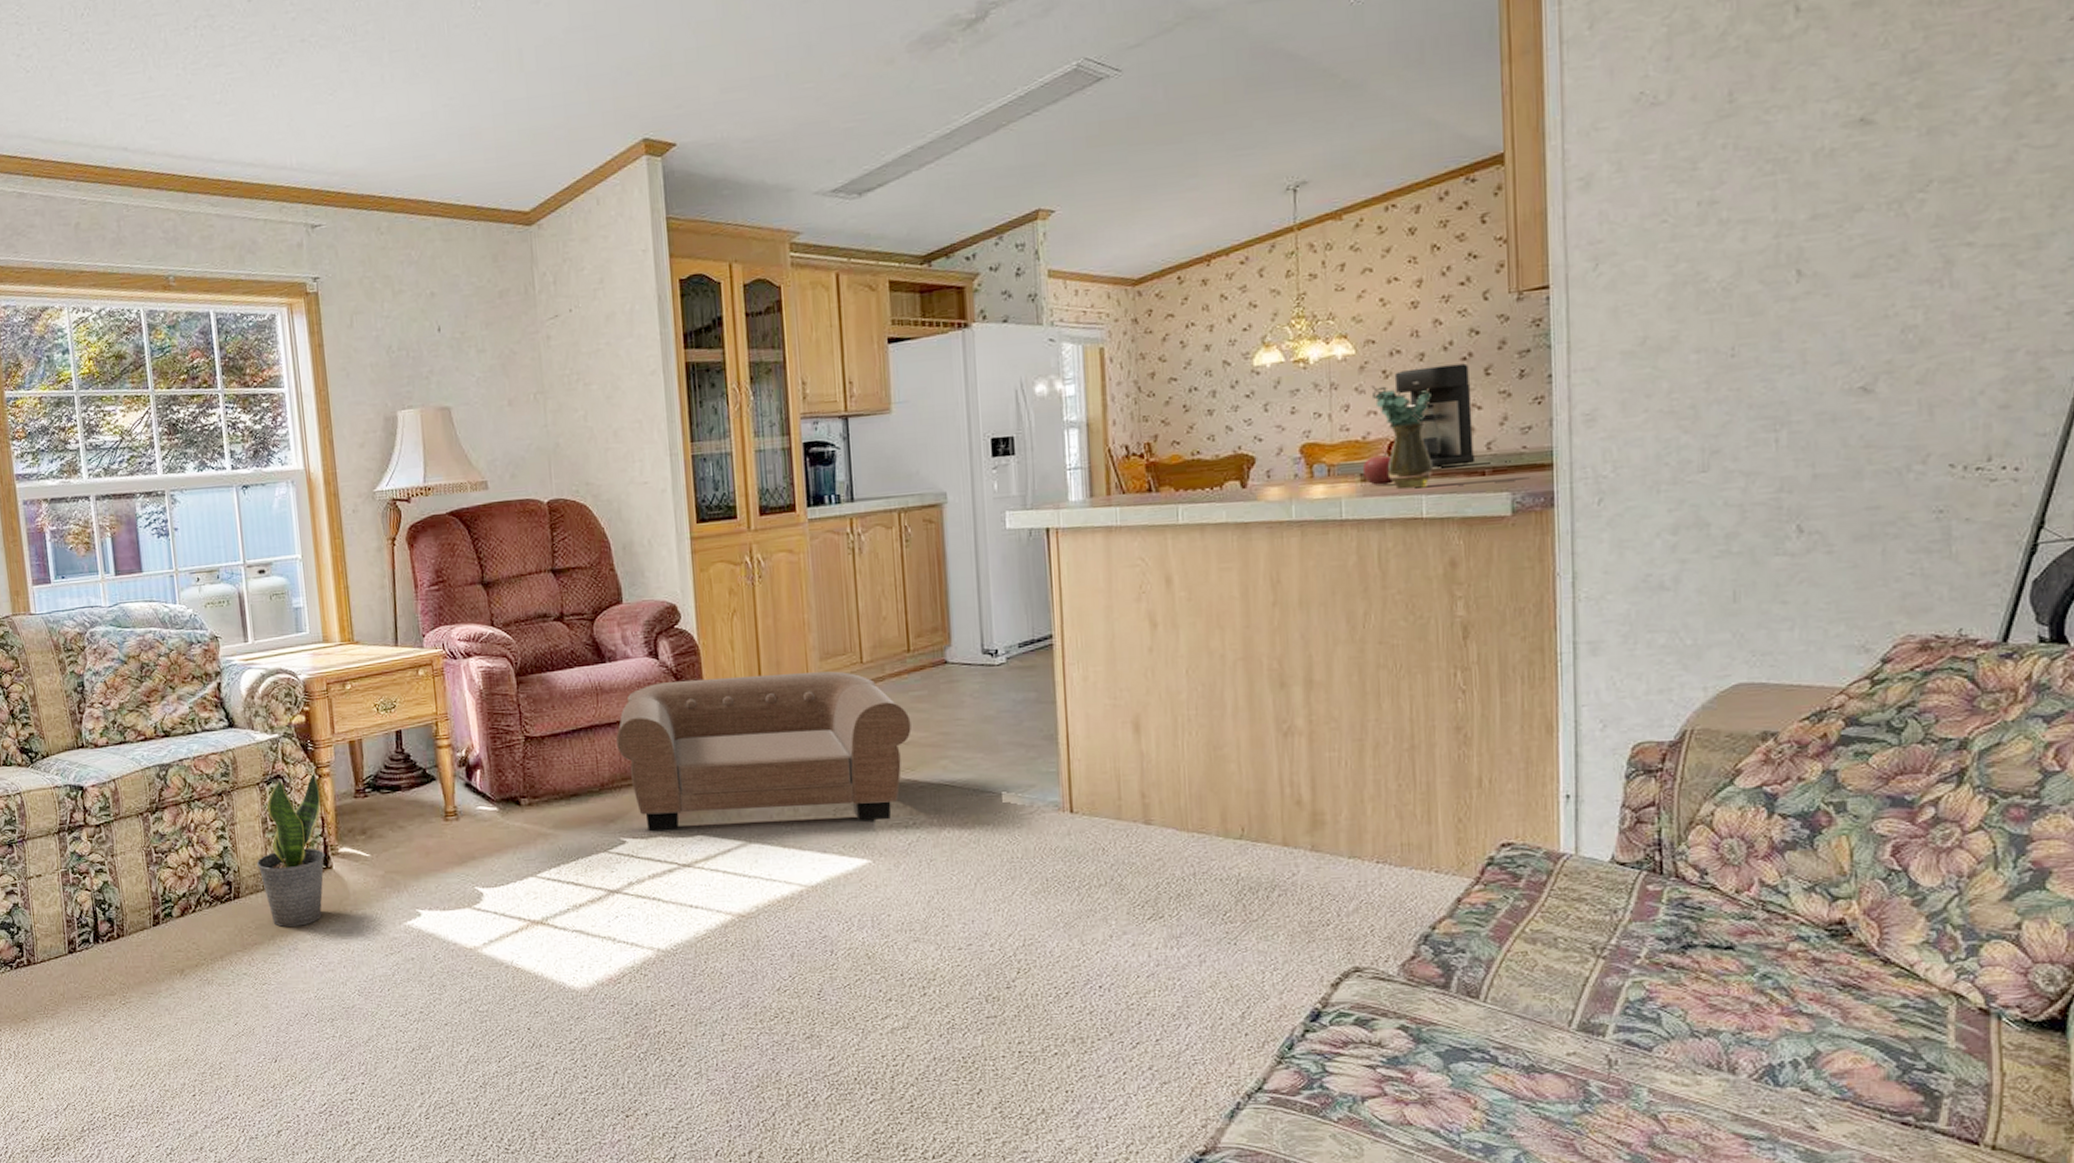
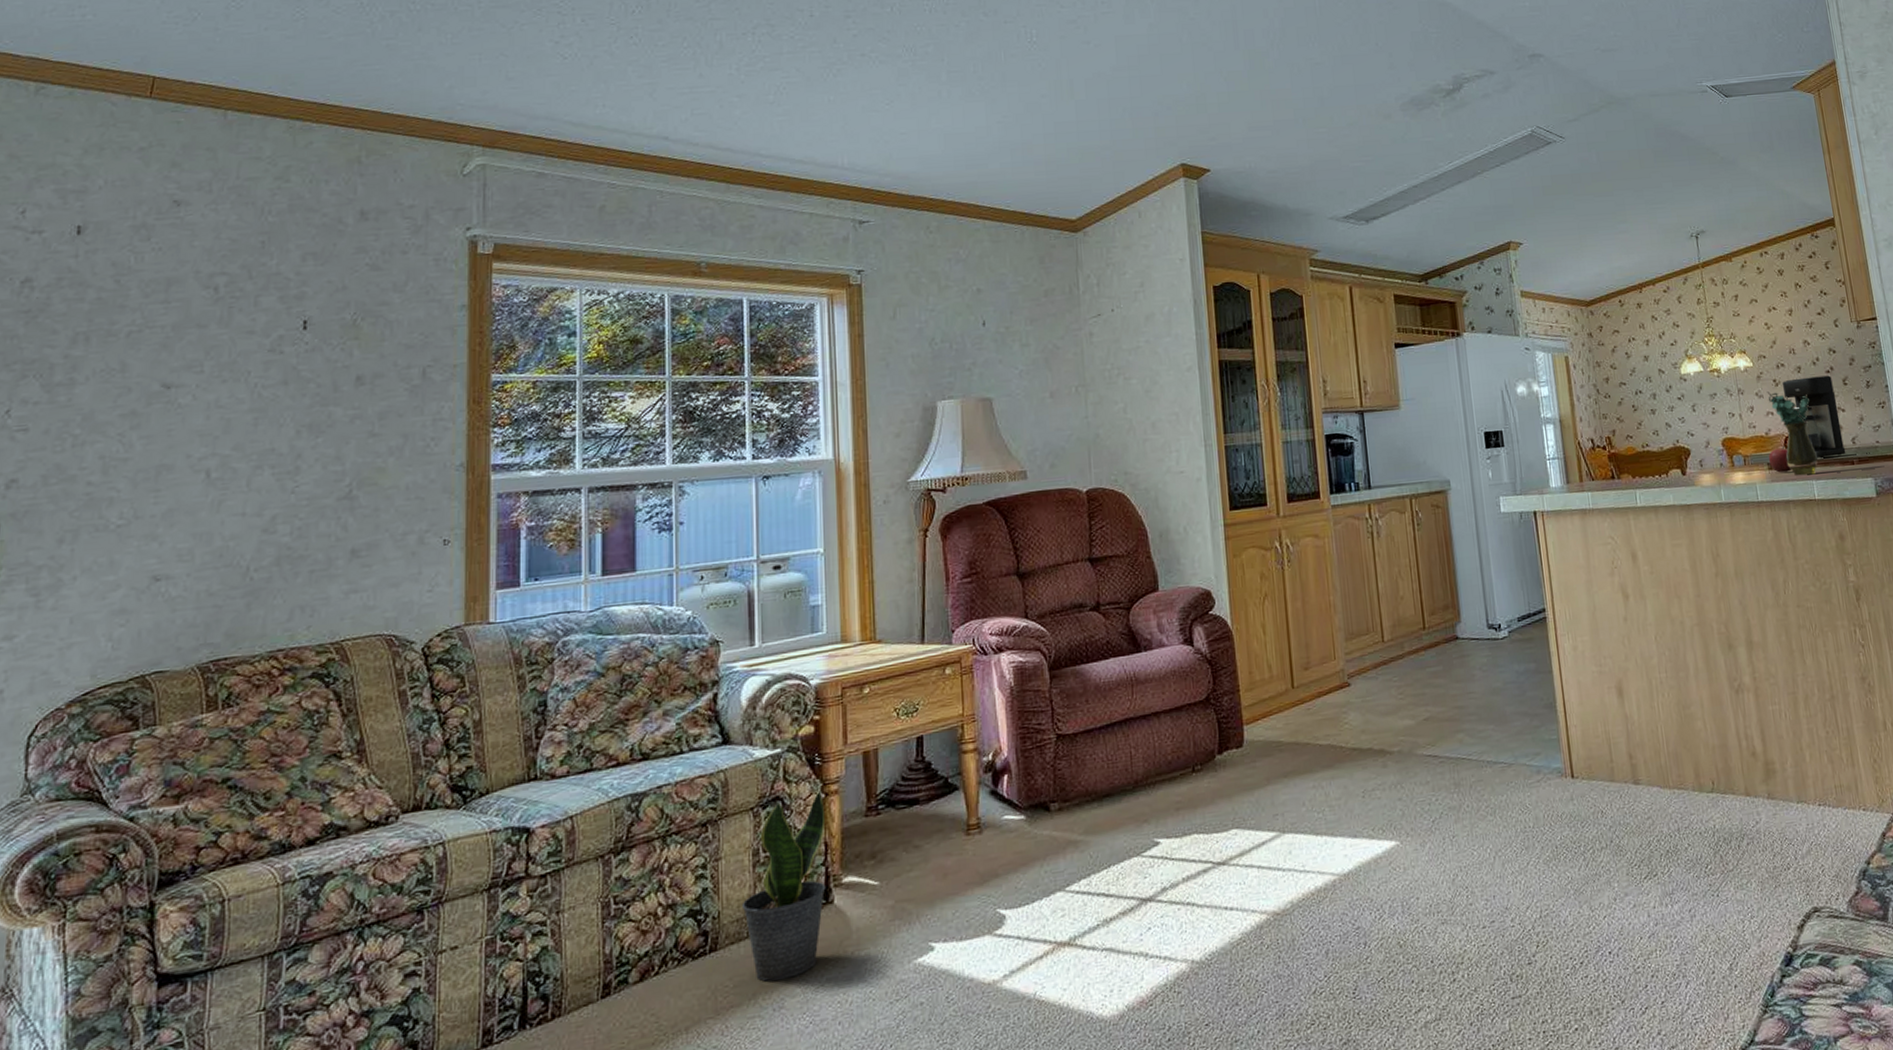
dog bed: present [616,671,911,831] -> none [1151,651,1430,829]

